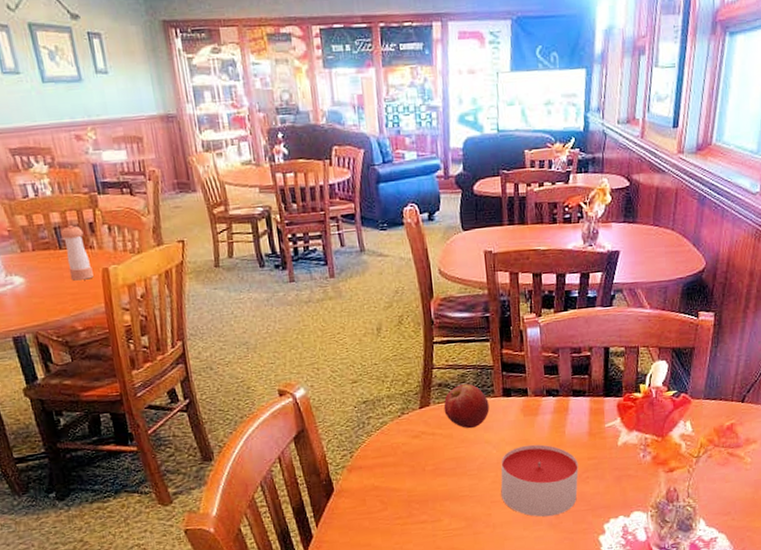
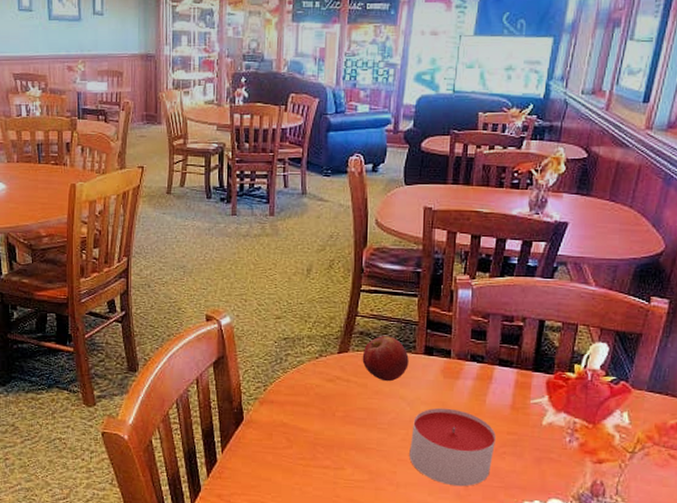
pepper shaker: present [60,224,94,281] -> none [42,143,62,192]

